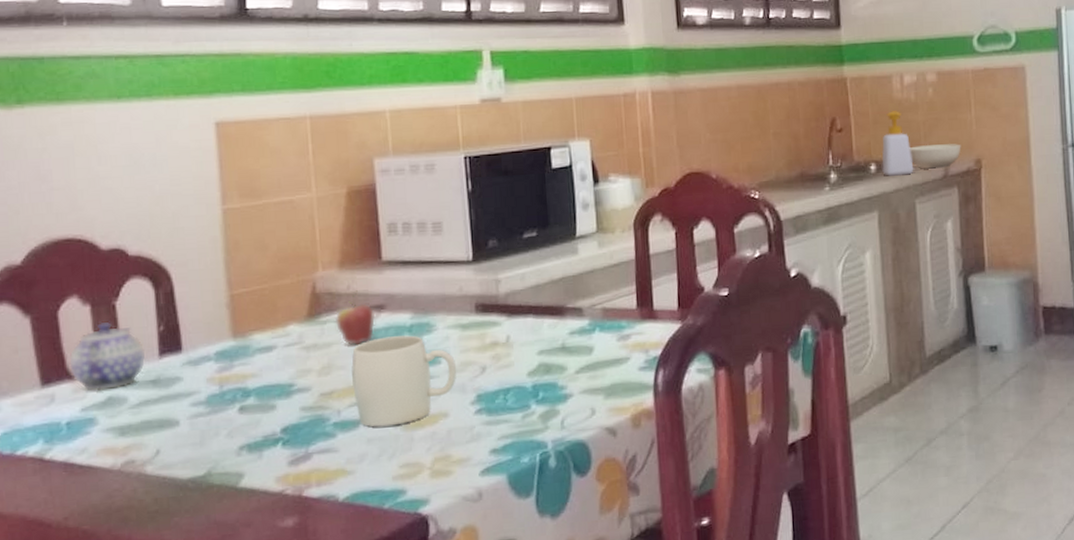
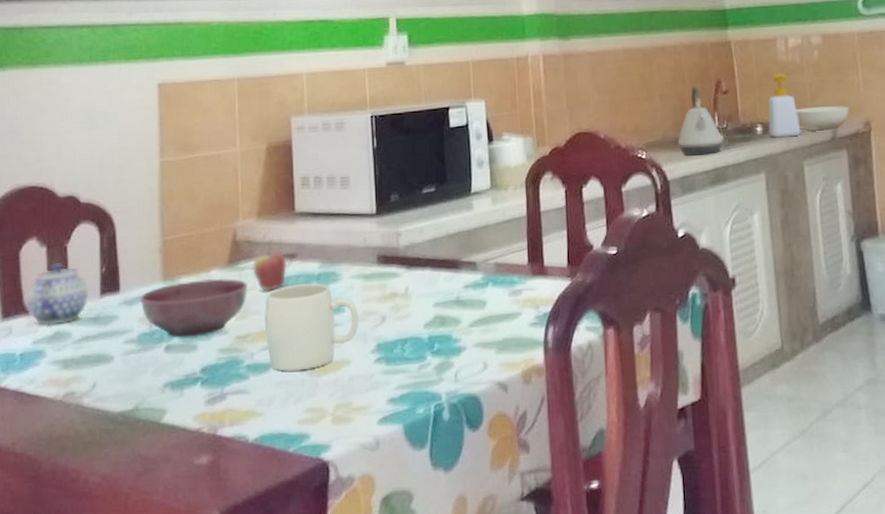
bowl: none [206,333,331,397] -> present [140,278,247,337]
kettle: none [792,123,836,195] -> present [678,85,722,156]

